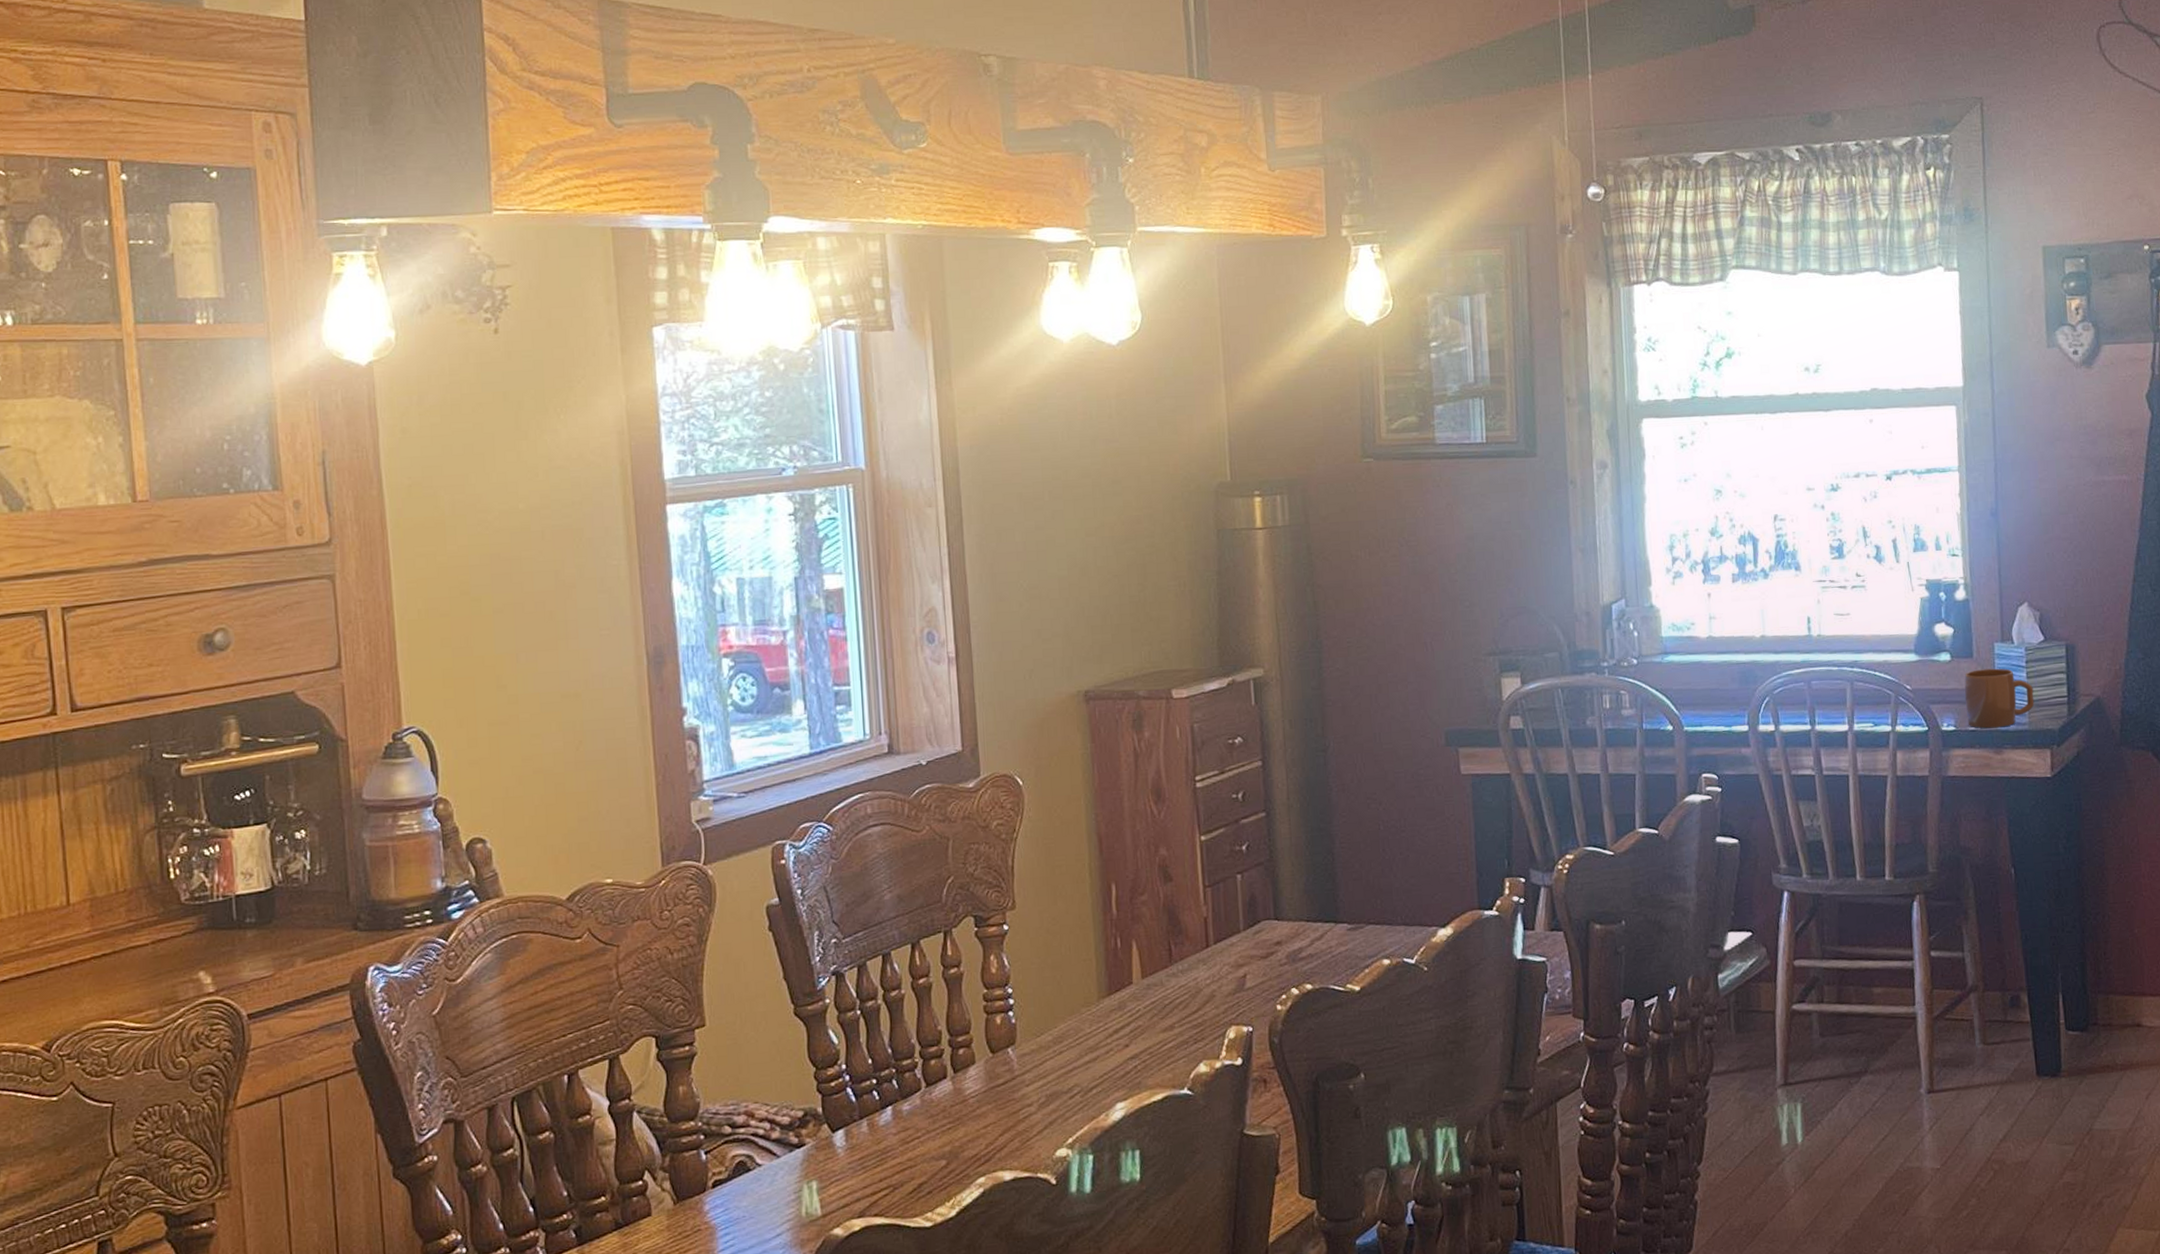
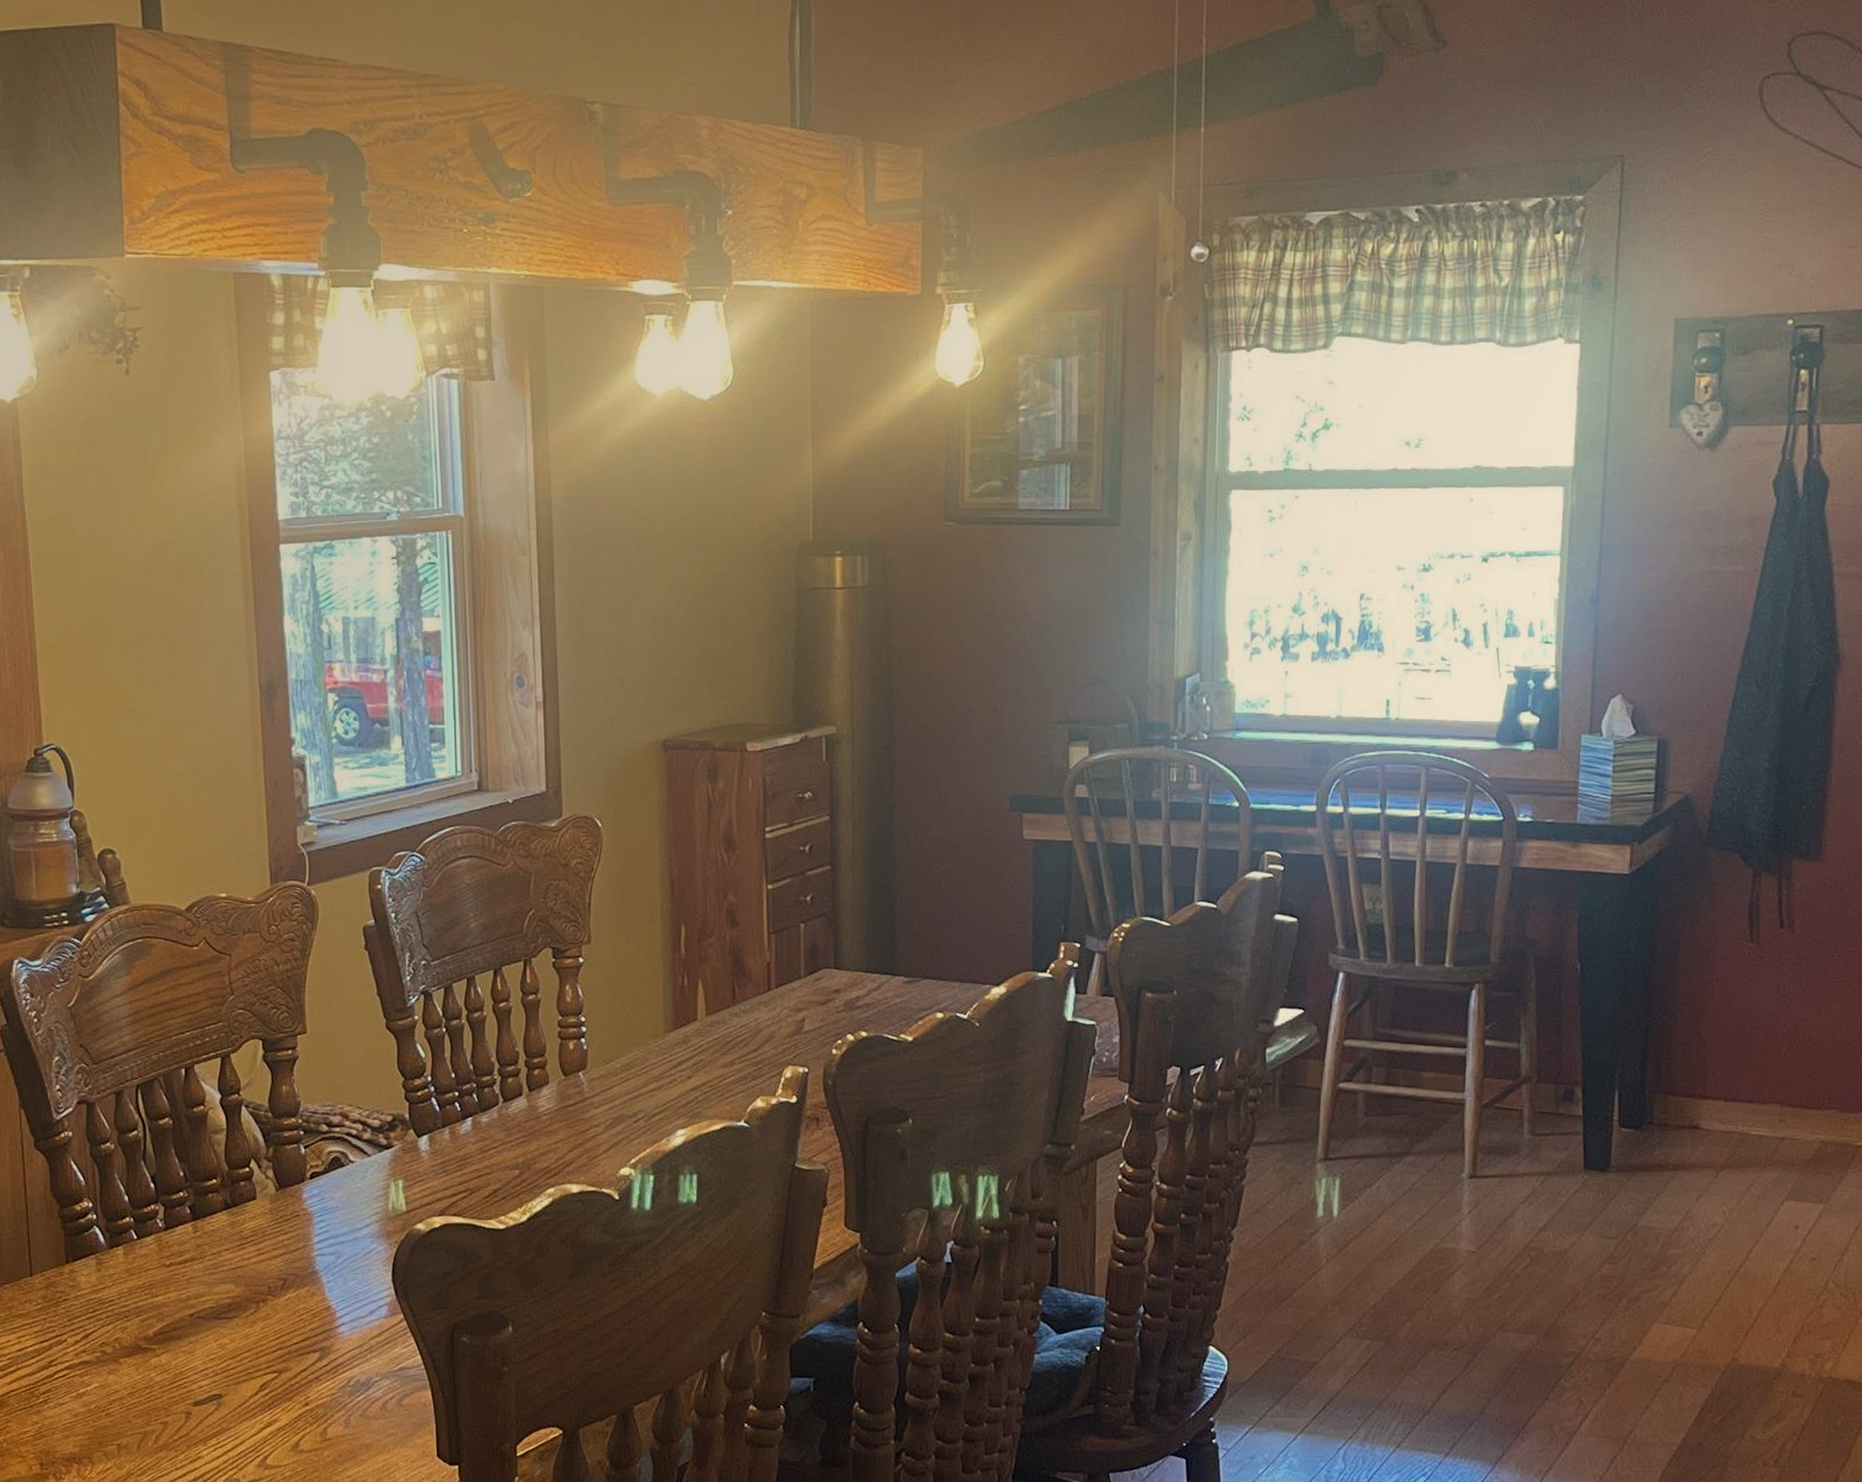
mug: present [1964,668,2034,729] -> none [1544,760,1619,821]

